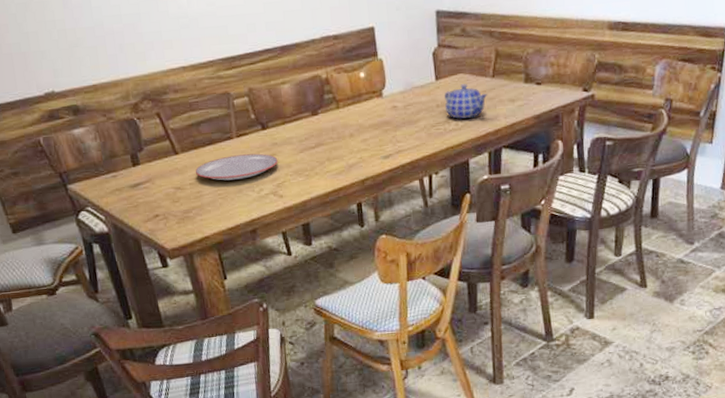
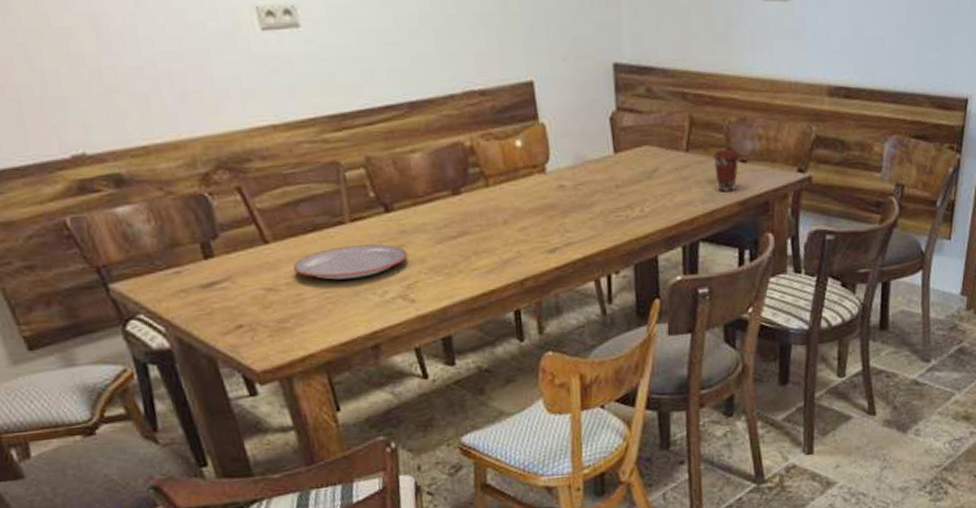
teapot: present [444,84,488,119] -> none [625,159,680,203]
coffee cup: none [513,74,535,109] -> present [712,148,739,192]

